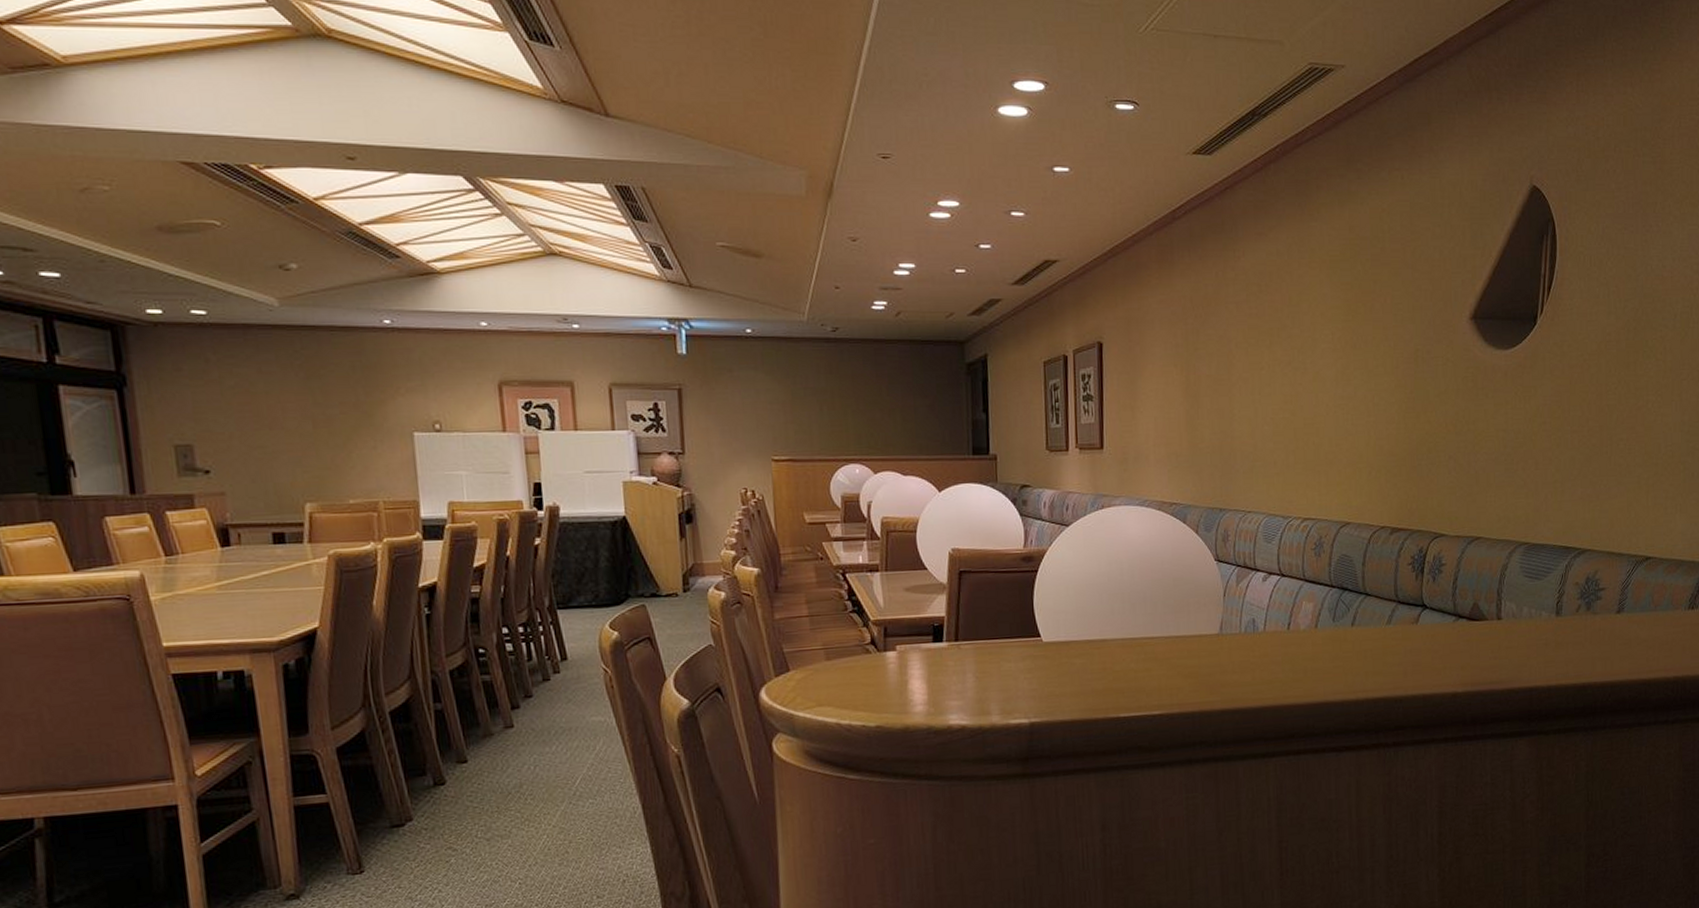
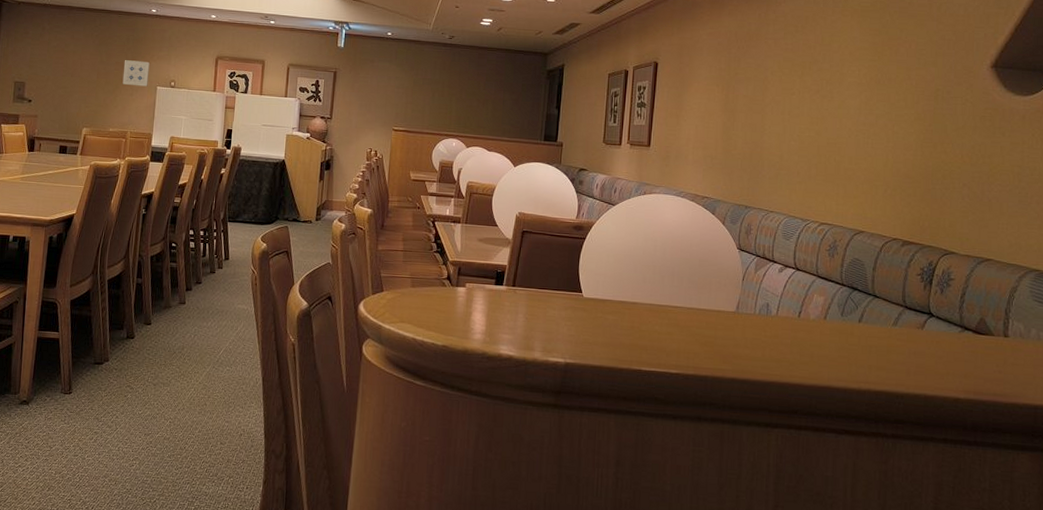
wall art: none [353,397,399,435] -> present [122,60,150,87]

